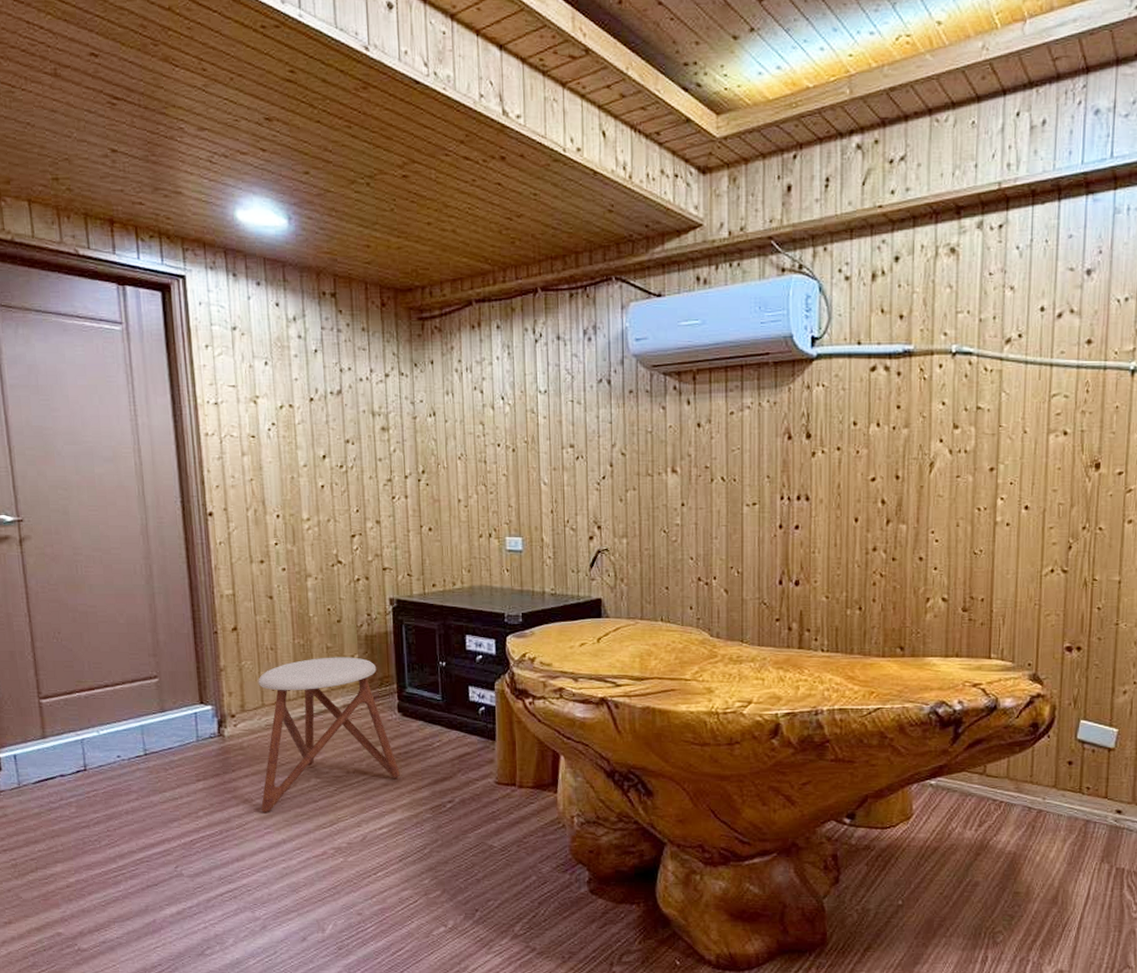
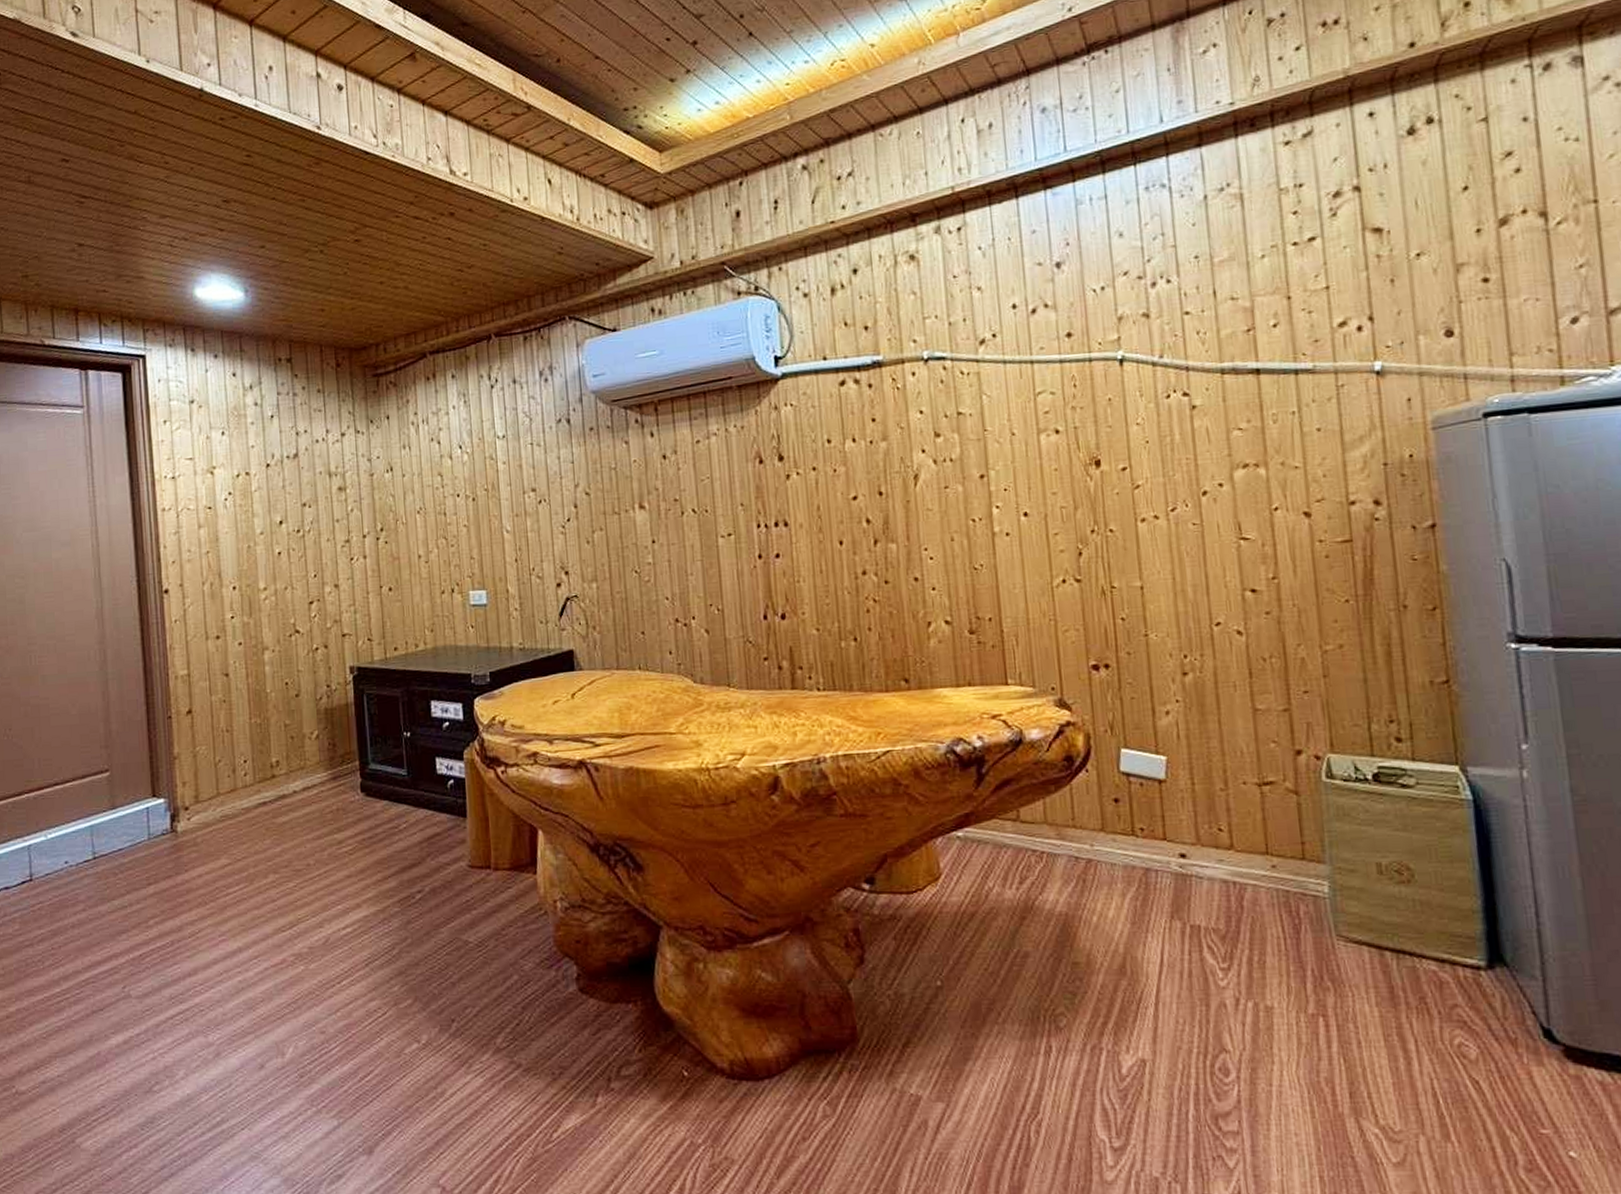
stool: present [258,657,400,814] -> none [213,733,364,918]

